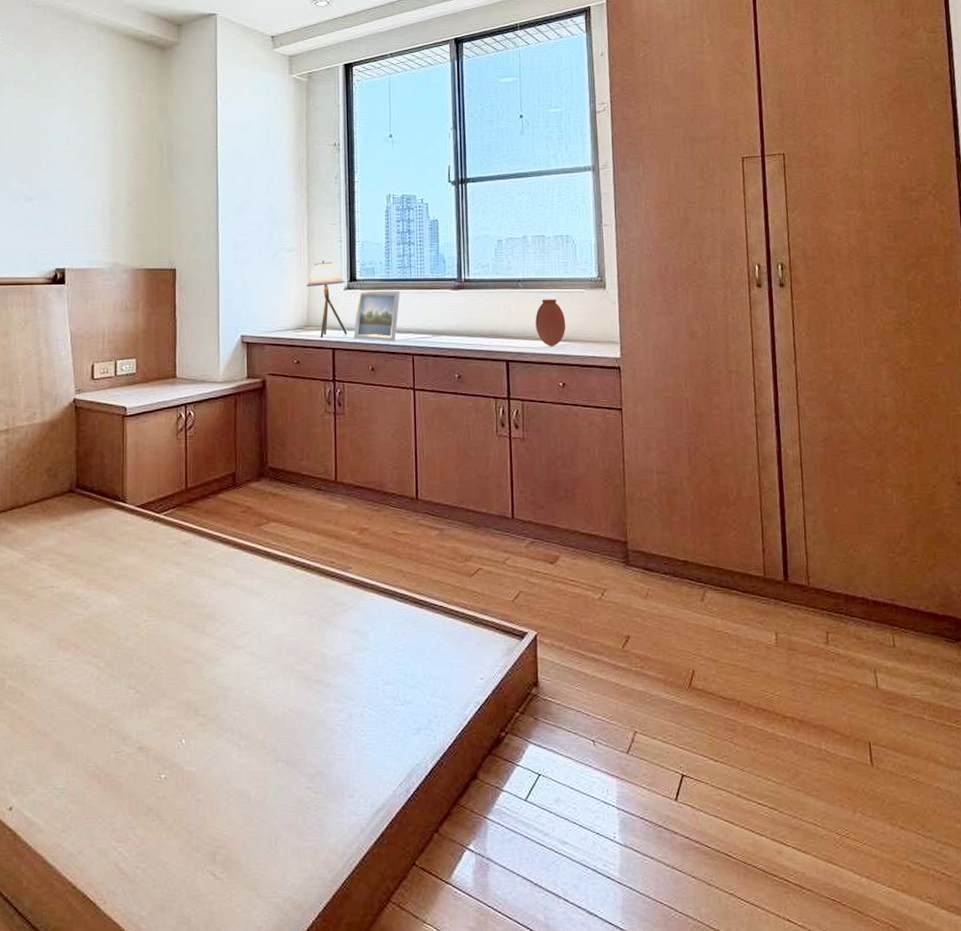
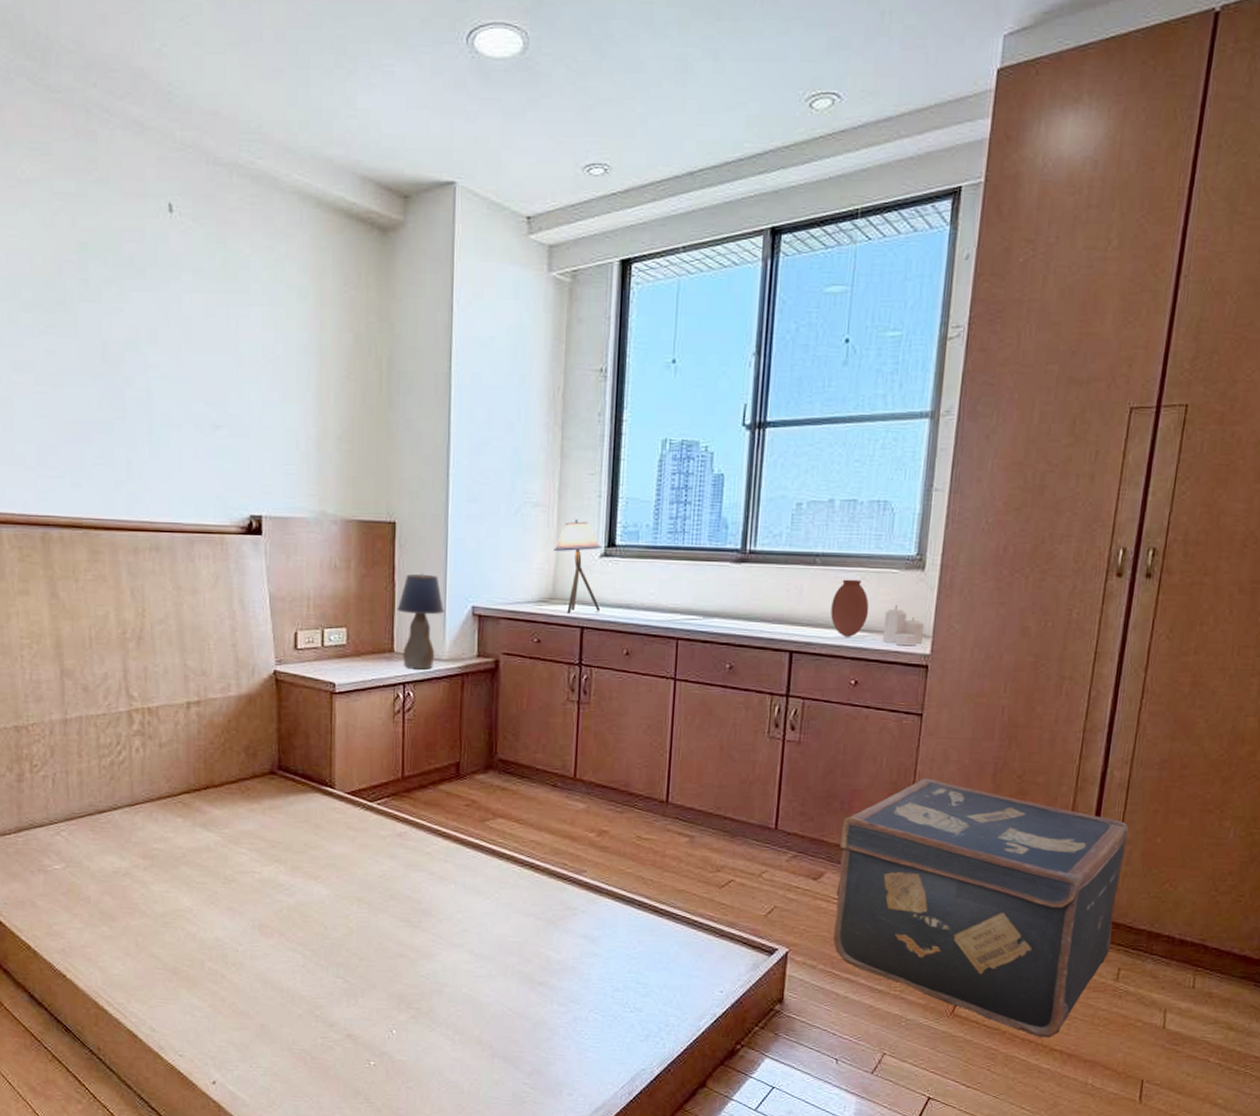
table lamp: none [178,309,218,392] -> present [397,572,445,670]
picture frame: present [353,290,400,342] -> none [606,558,668,623]
suitcase: none [569,465,816,706] -> present [833,778,1129,1038]
candle: none [579,317,612,352] -> present [883,604,924,646]

